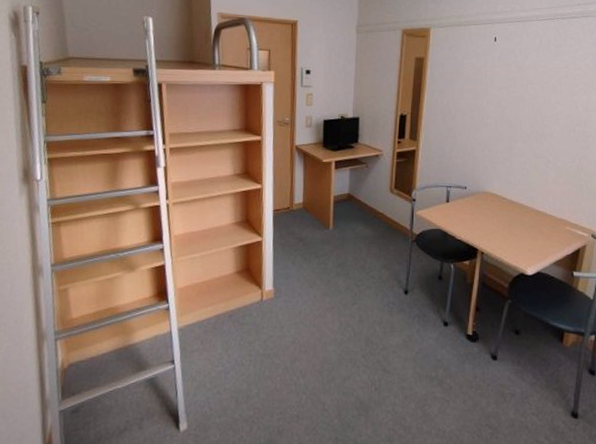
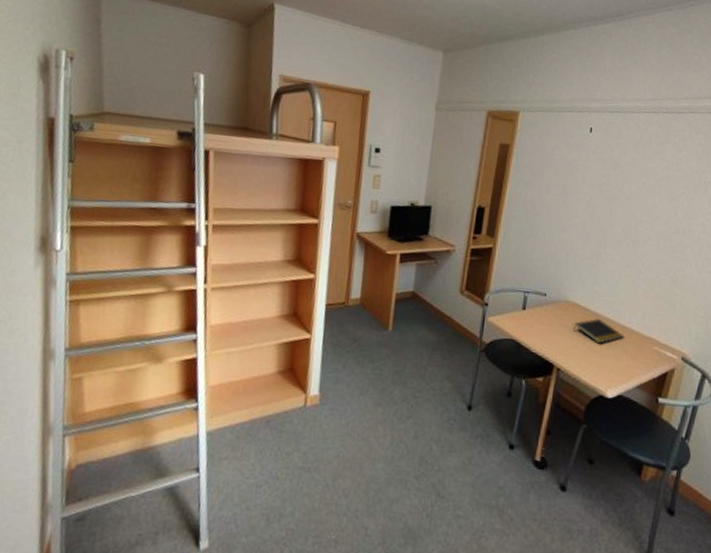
notepad: none [493,205,539,228] -> present [573,318,624,344]

